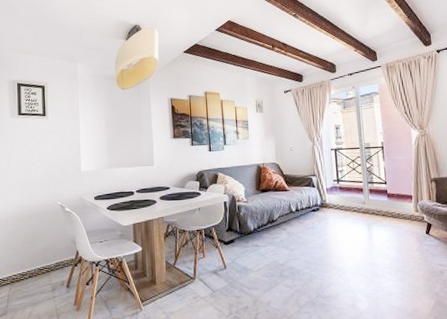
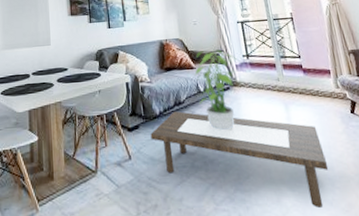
coffee table: none [244,228,401,313] -> present [150,111,329,209]
potted plant: none [288,174,333,245] -> present [194,49,242,130]

